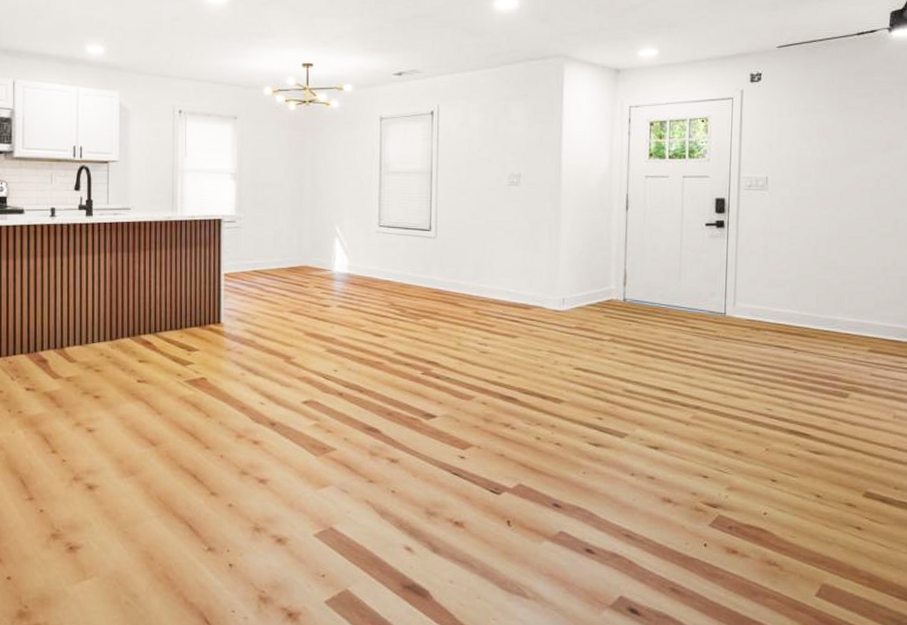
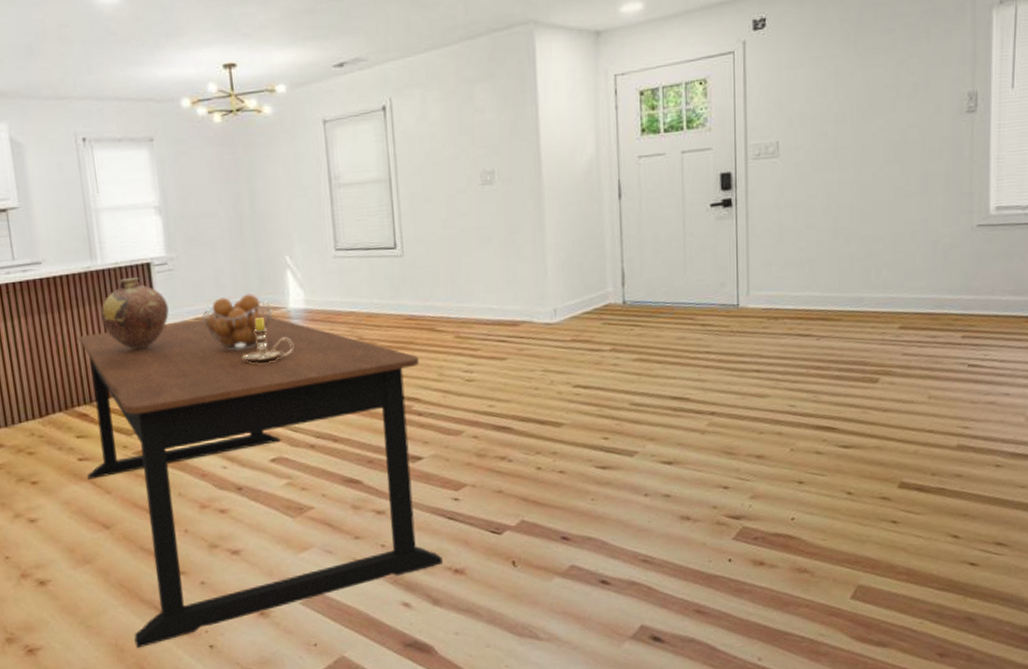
dining table: none [143,272,445,559] -> present [79,316,443,649]
vase: none [174,230,231,292] -> present [100,277,169,350]
fruit basket: none [259,255,320,303] -> present [201,293,273,351]
candlestick: none [289,275,335,316] -> present [242,316,294,364]

